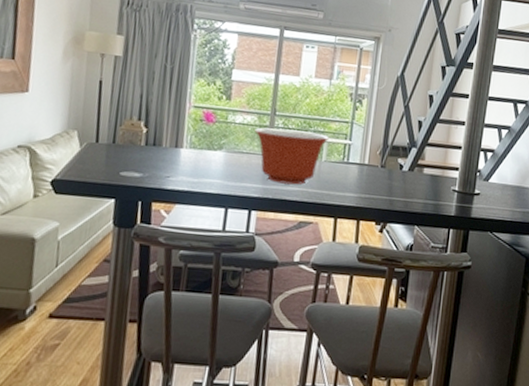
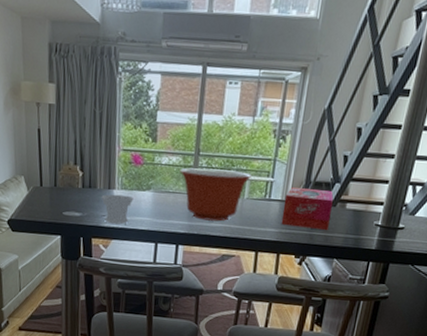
cup: none [166,153,203,188] -> present [101,194,134,225]
tissue box: none [360,151,412,195] -> present [281,187,334,230]

